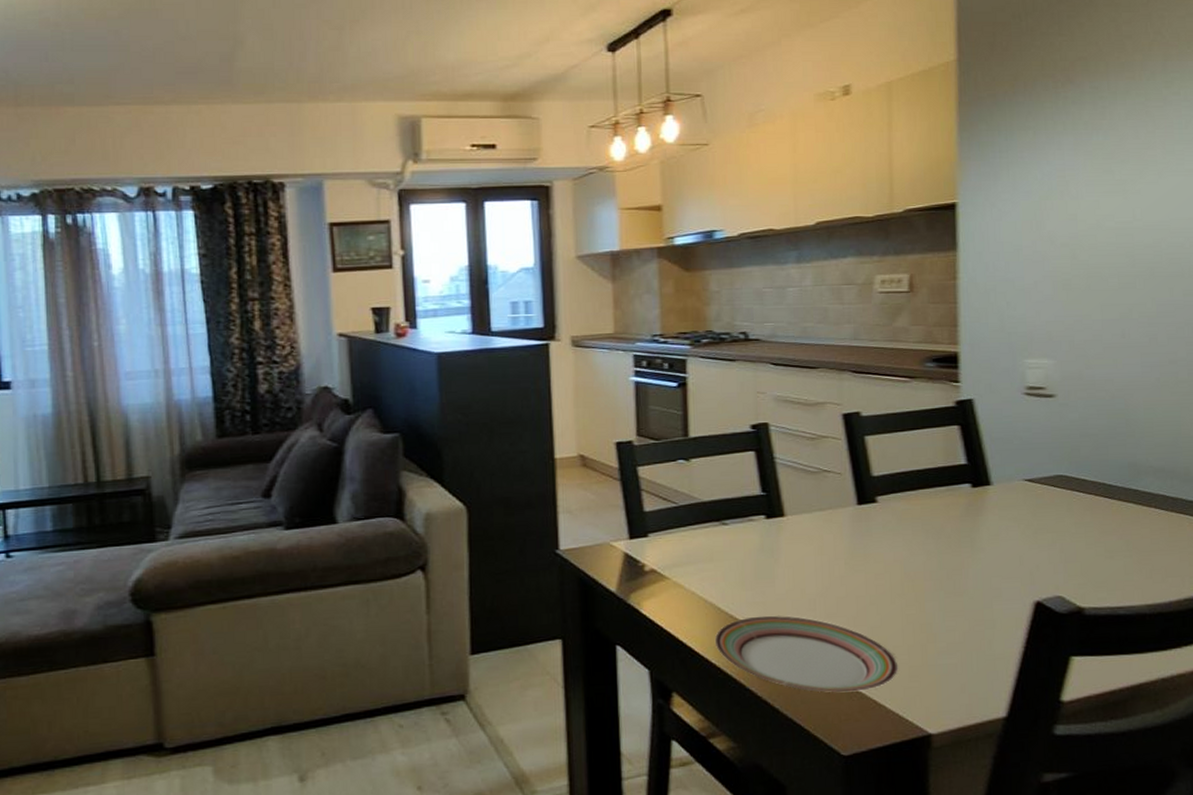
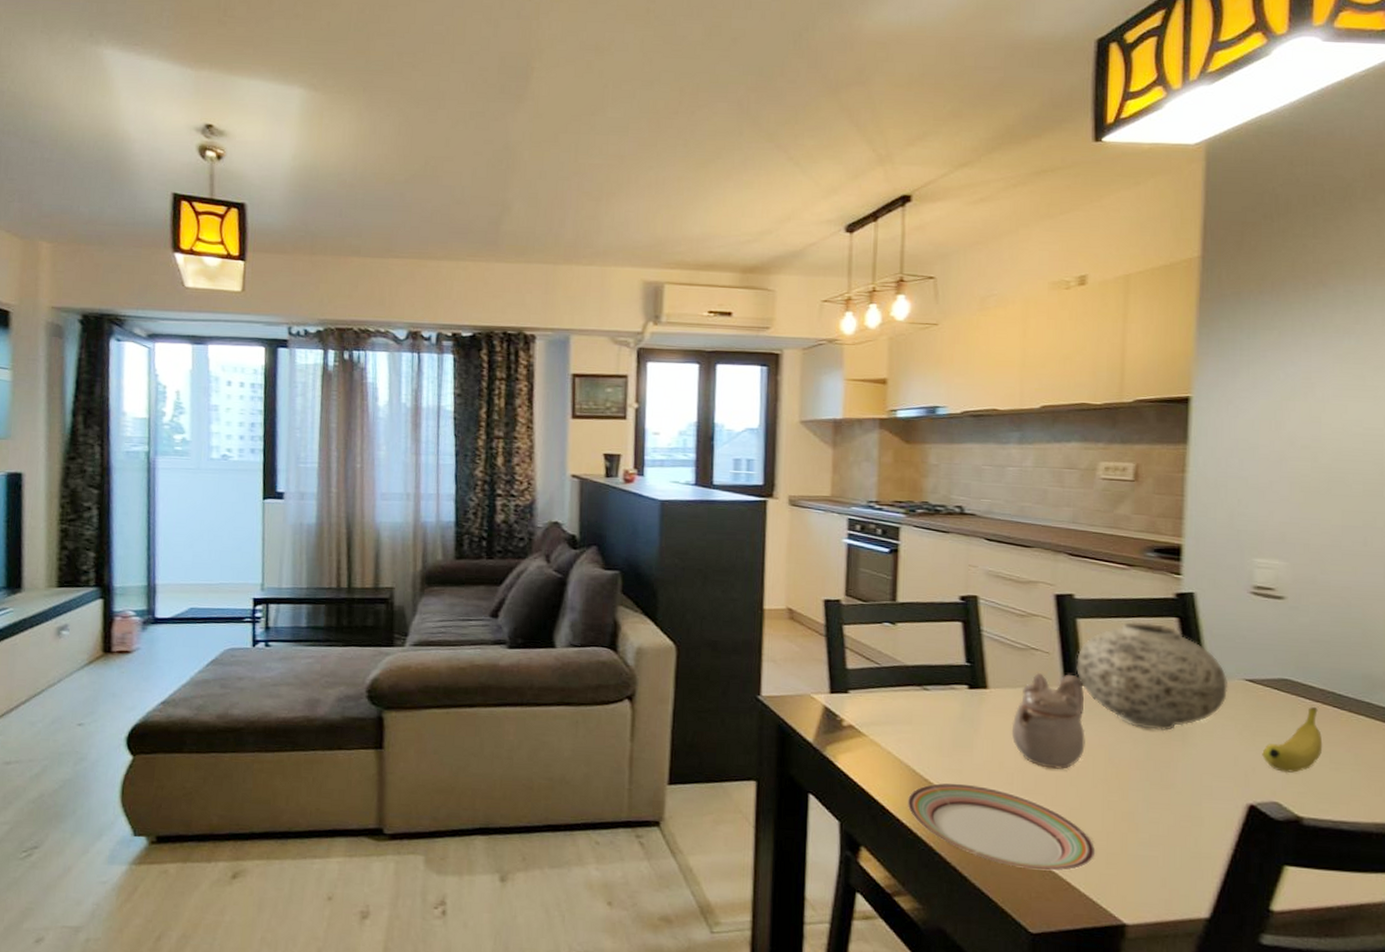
teapot: none [810,492,882,590] -> present [1011,672,1085,769]
vase: none [867,433,1010,540] -> present [1076,621,1229,732]
fruit: none [1044,499,1098,566] -> present [1262,706,1323,773]

